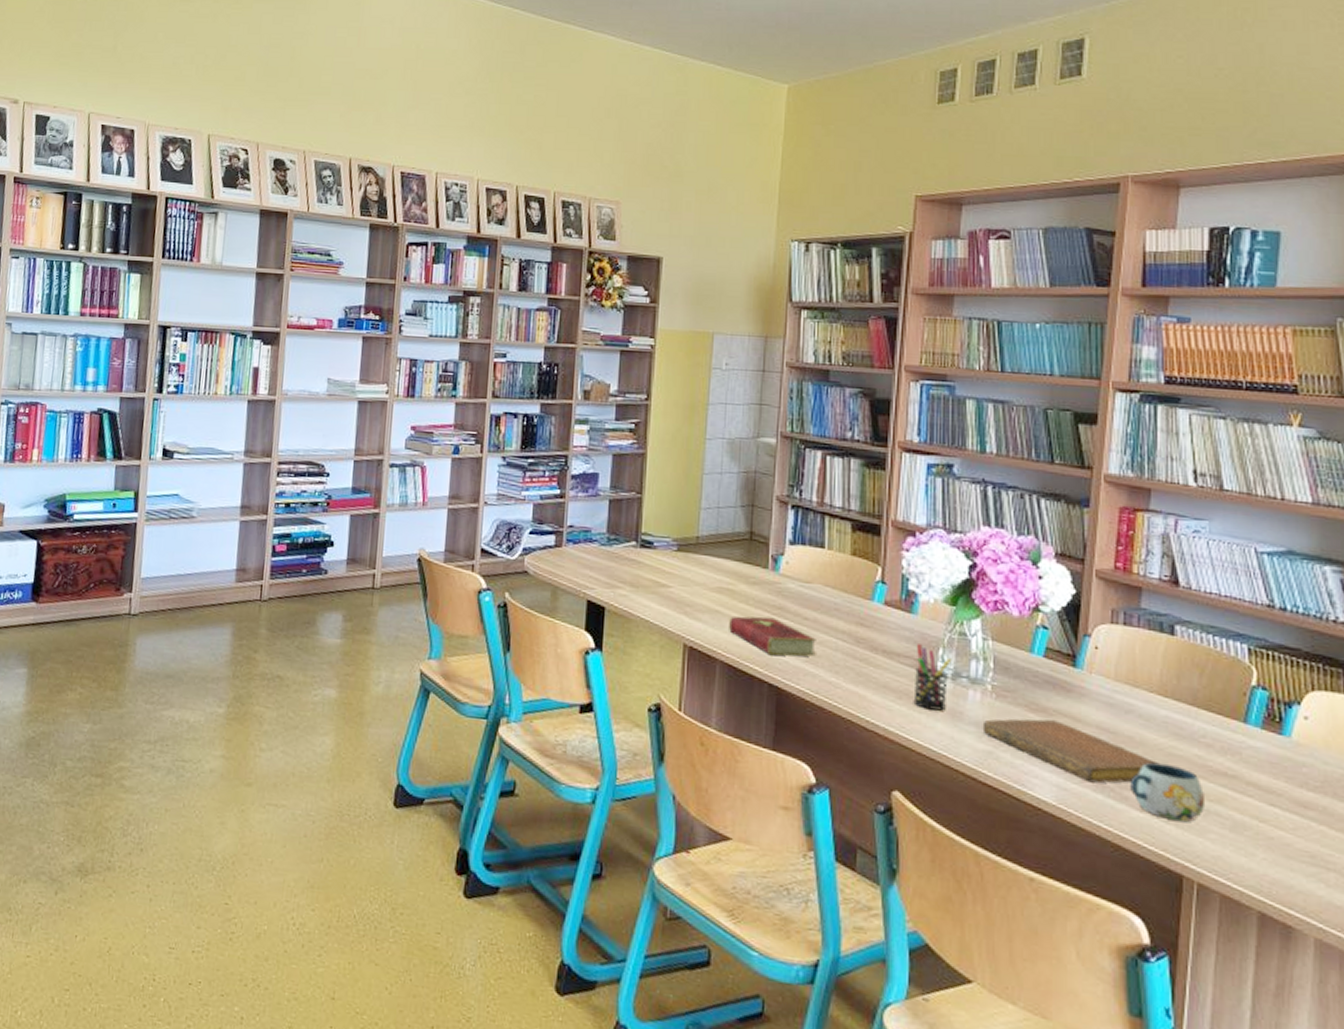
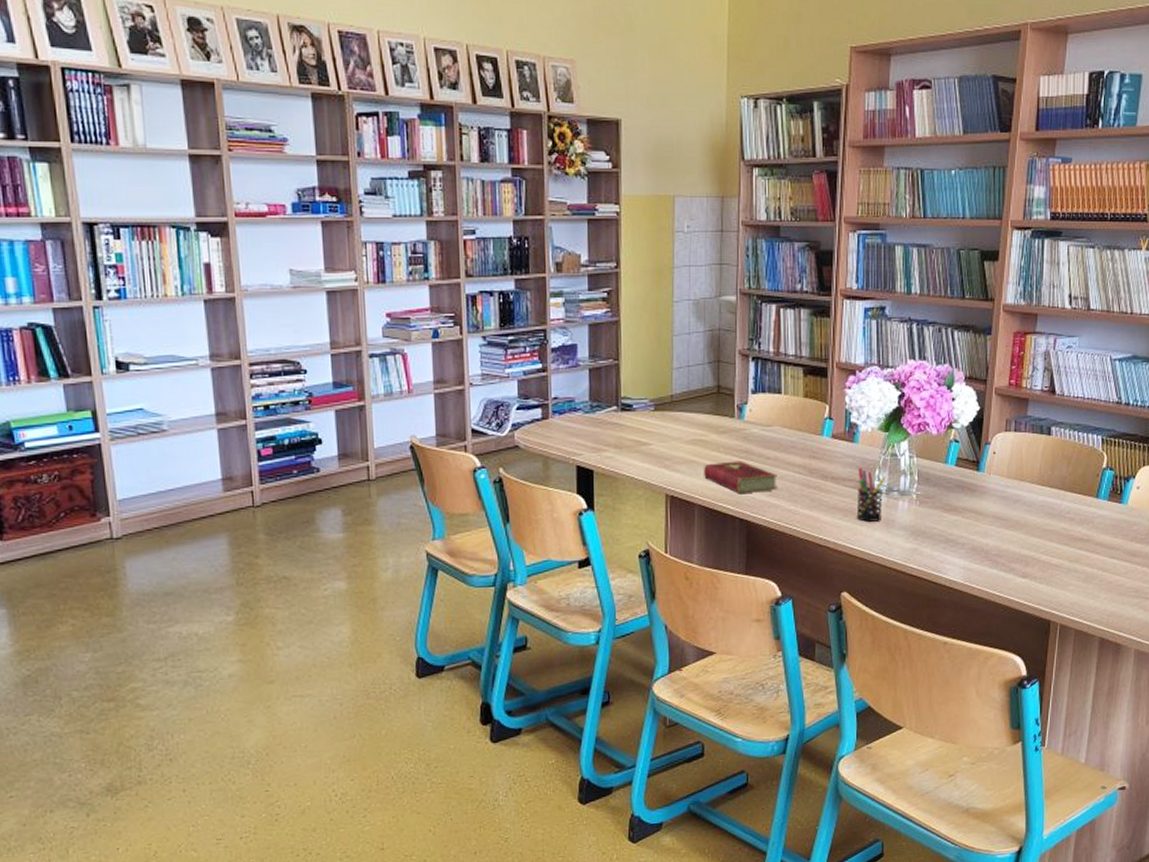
notebook: present [982,718,1159,784] -> none [909,516,1037,562]
mug: present [1130,762,1206,822] -> none [1016,538,1068,580]

